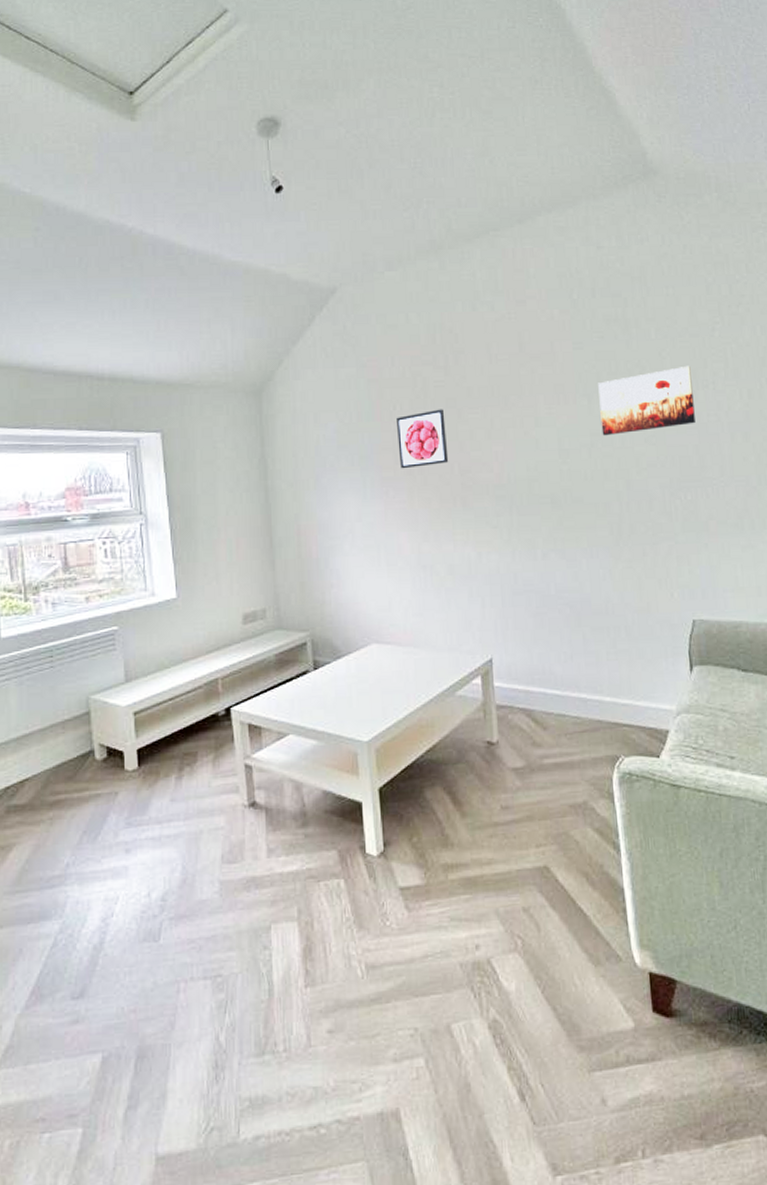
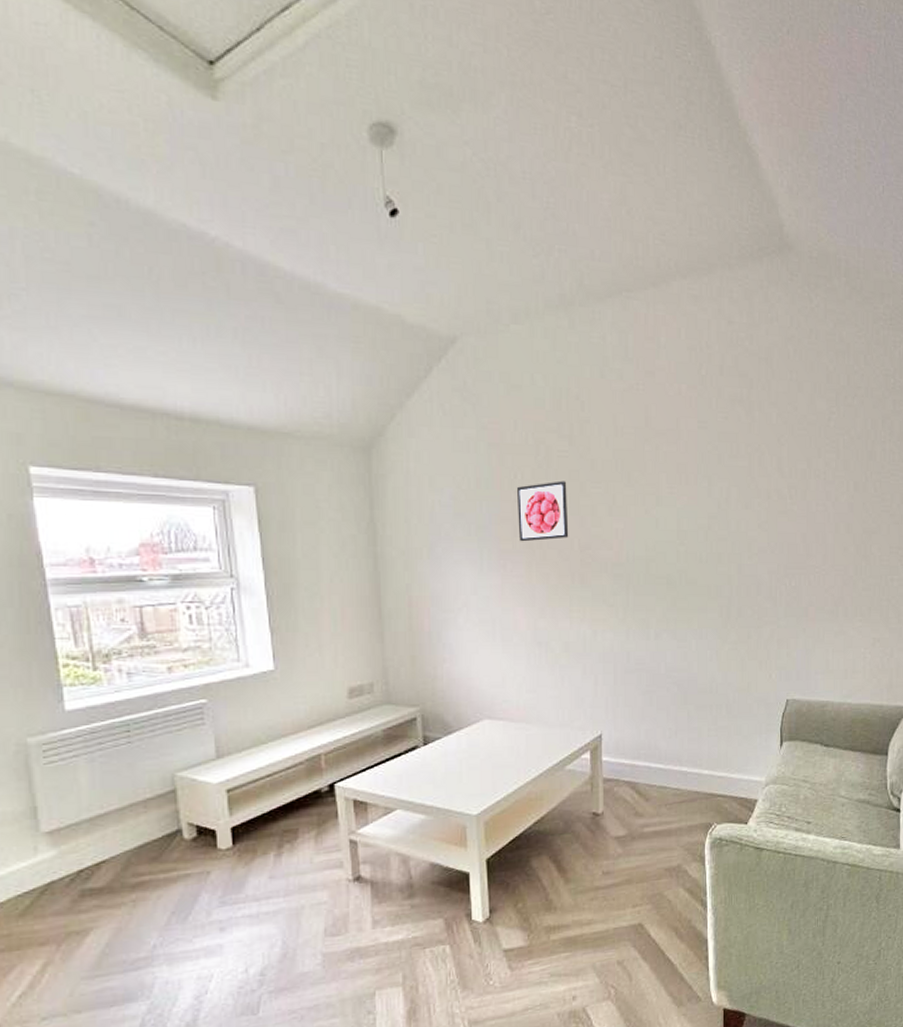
wall art: present [598,365,695,436] -> none [719,454,806,520]

